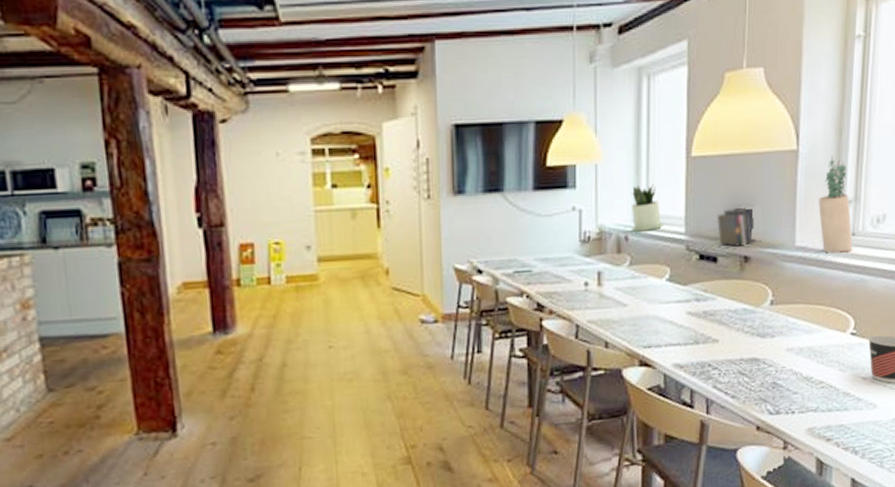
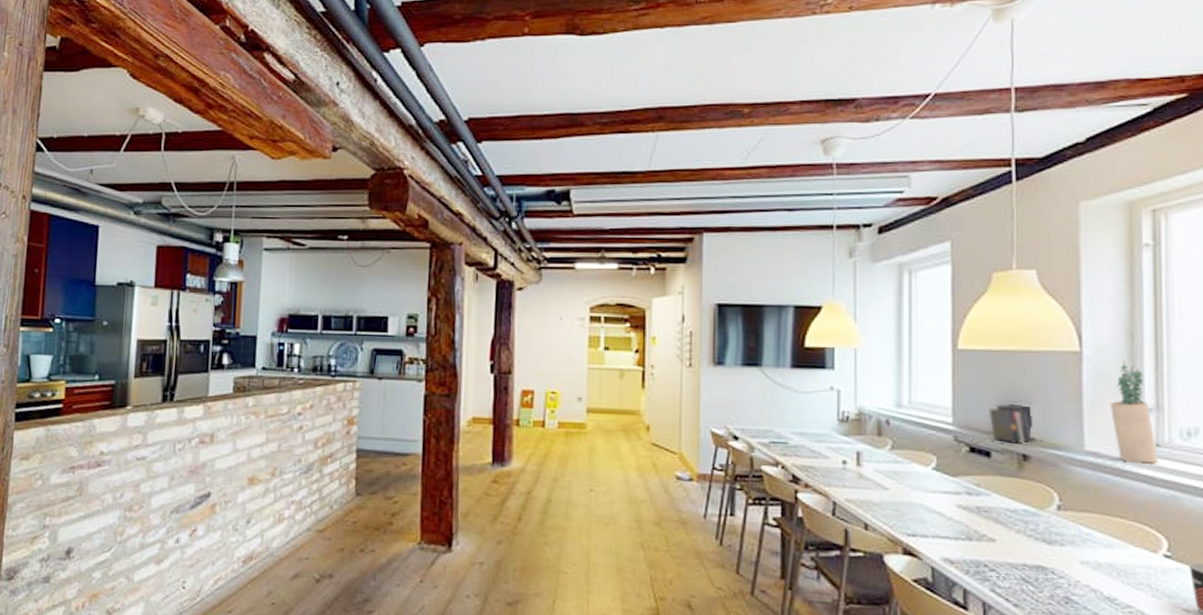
planter: present [631,183,664,232] -> none [892,372,928,418]

